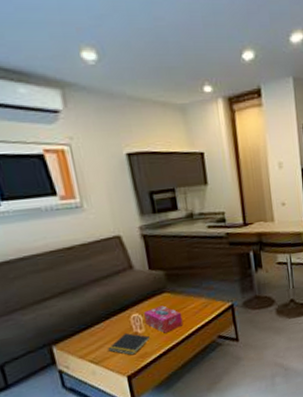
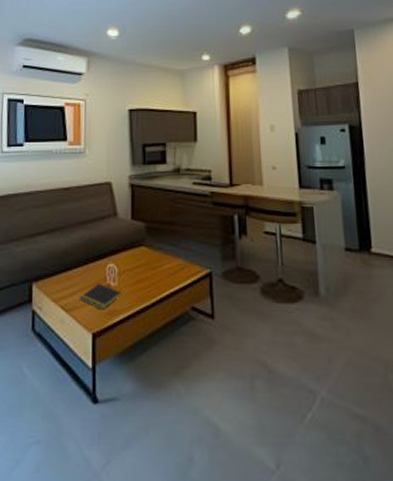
tissue box: present [144,306,184,333] -> none [120,260,157,292]

